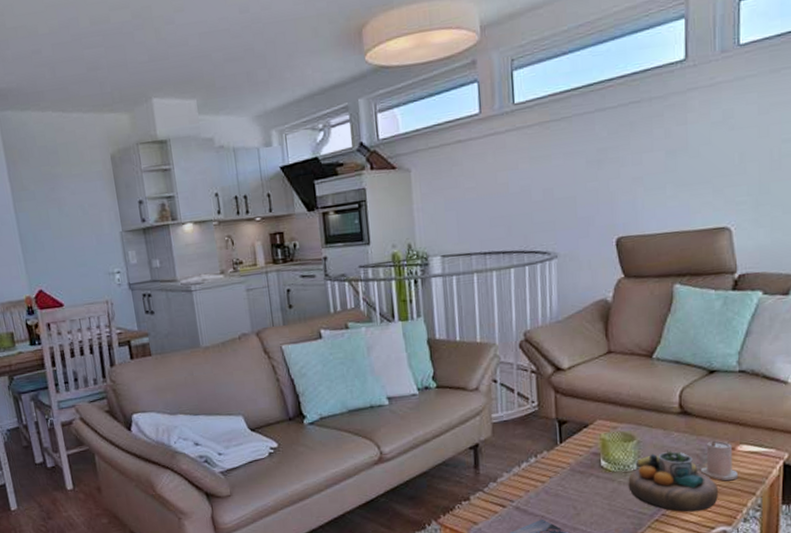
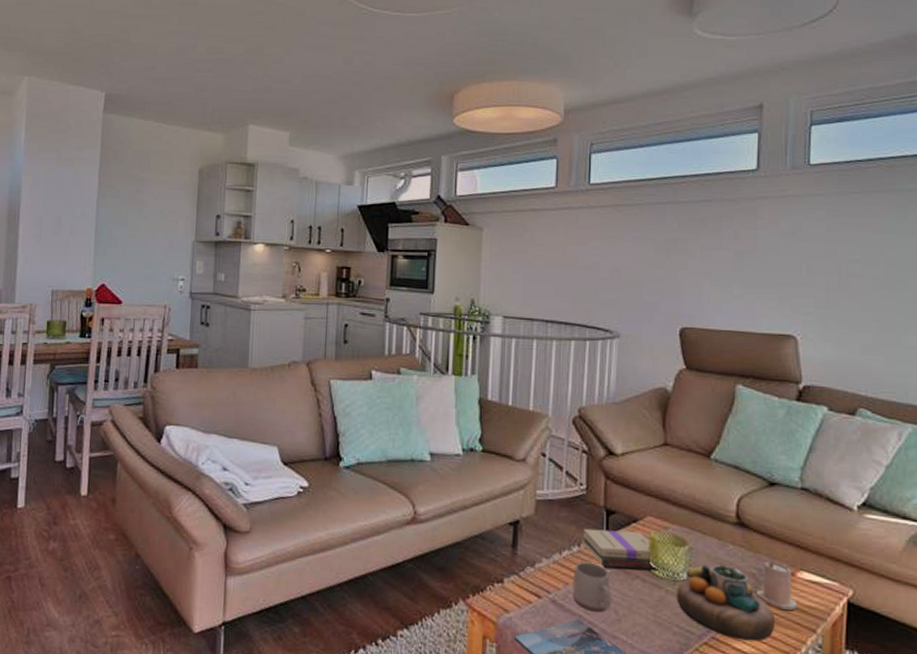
mug: none [533,469,570,512] -> present [573,561,612,613]
books: none [537,435,613,473] -> present [581,528,661,572]

